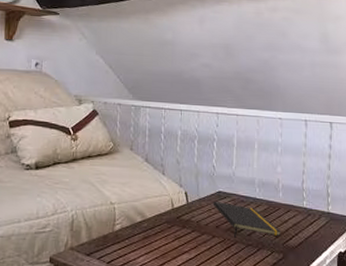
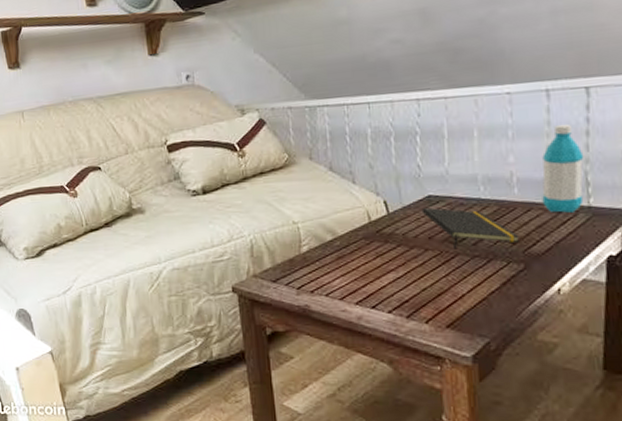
water bottle: none [298,147,327,216] -> present [542,124,584,213]

